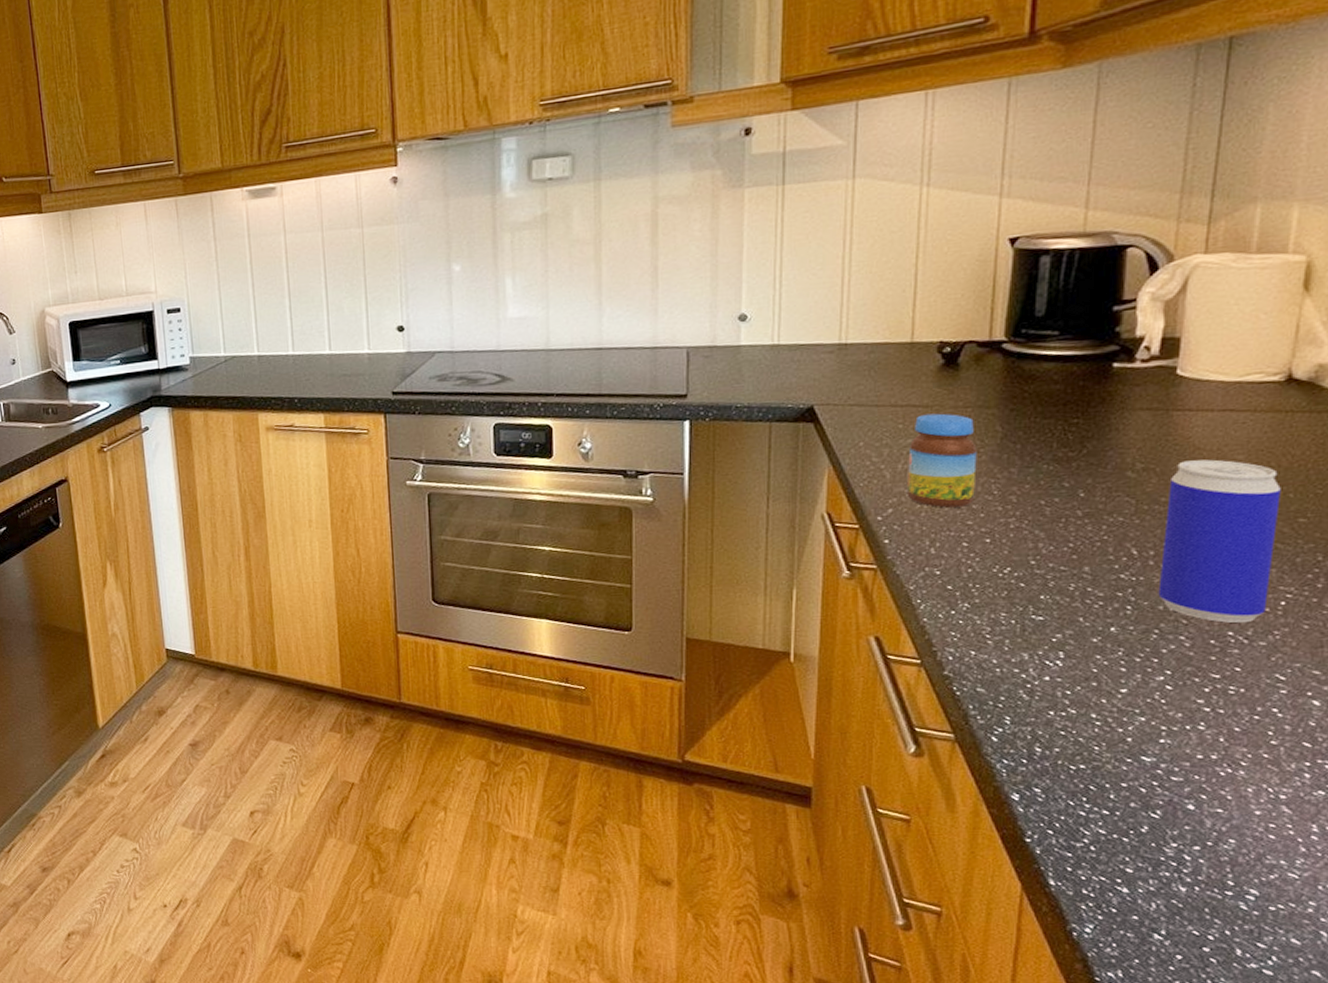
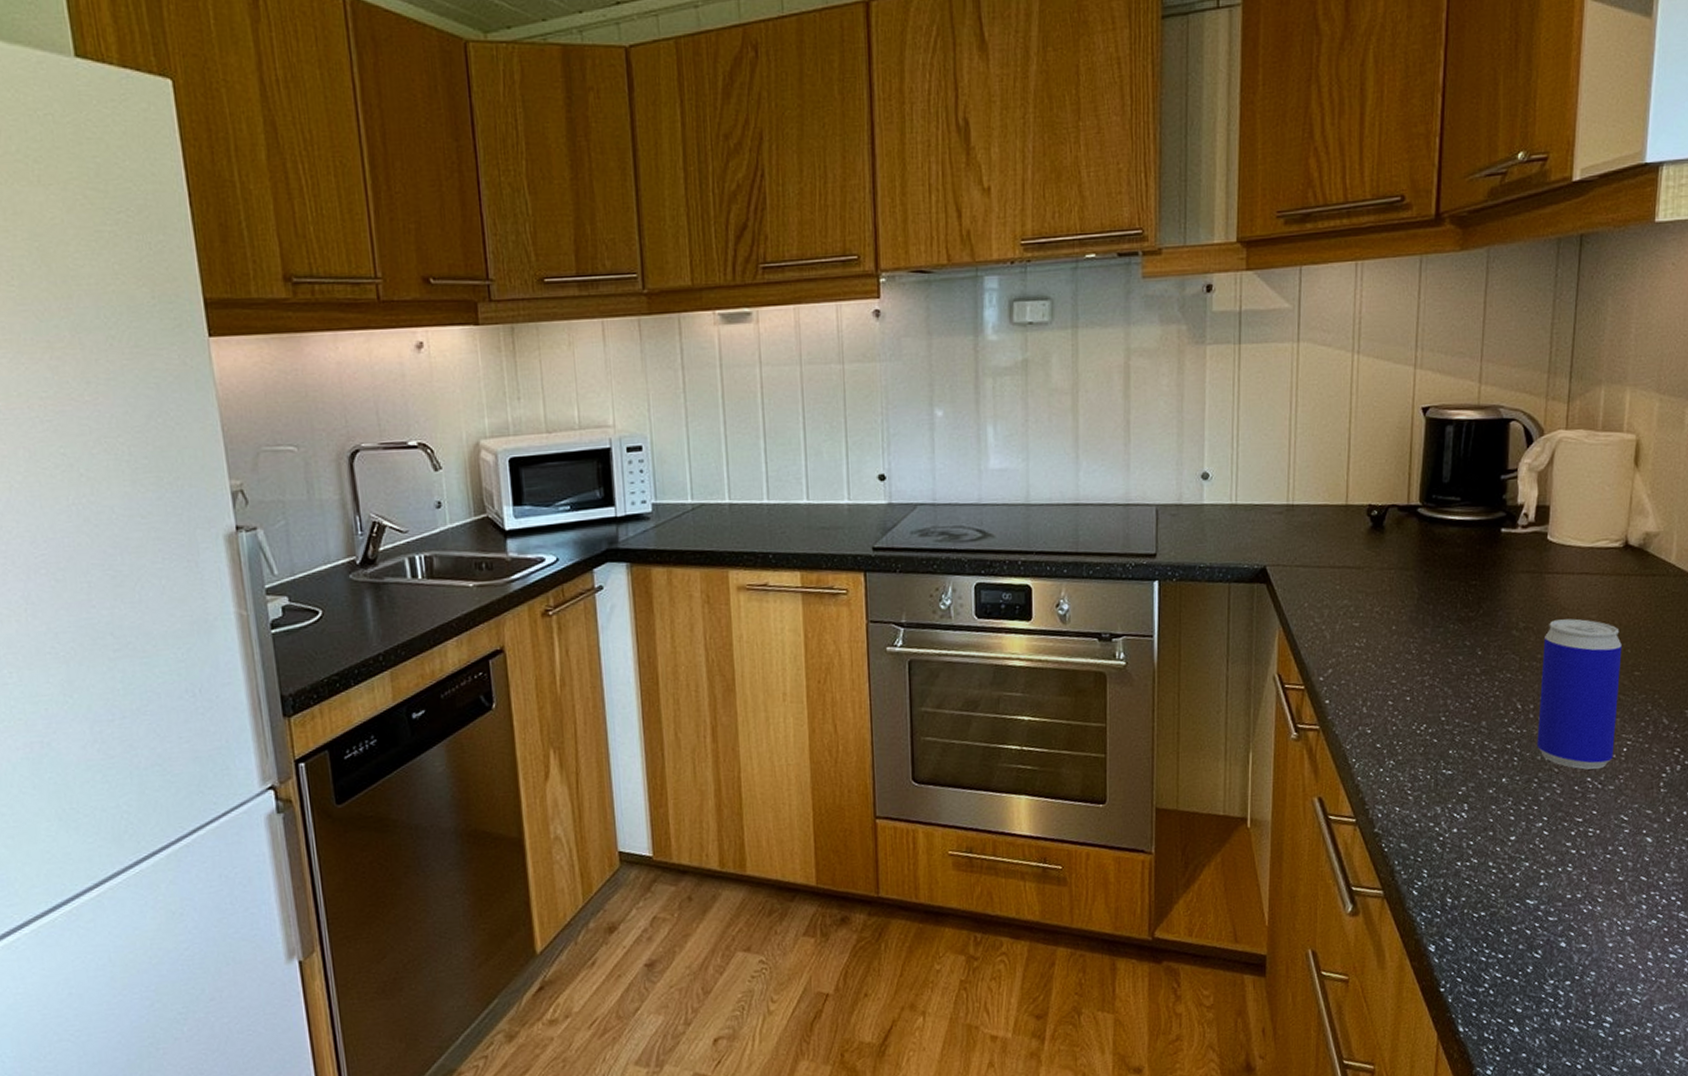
jar: present [906,413,977,508] -> none [1343,575,1399,667]

